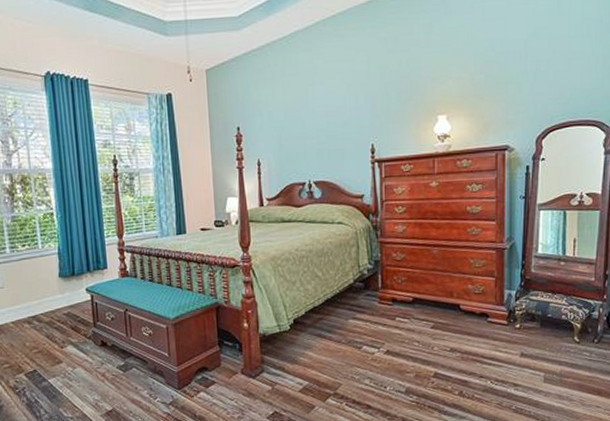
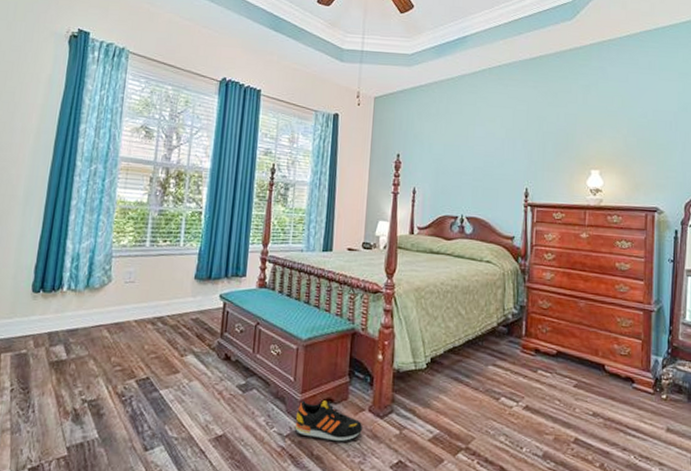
shoe: none [176,369,238,403] -> present [294,400,363,442]

